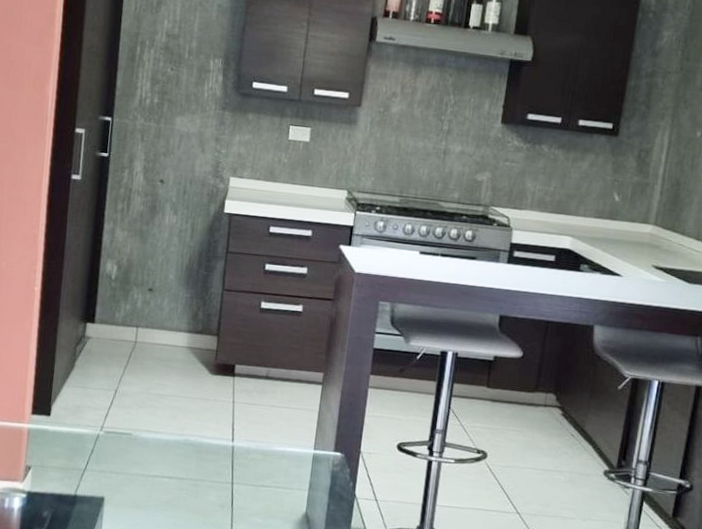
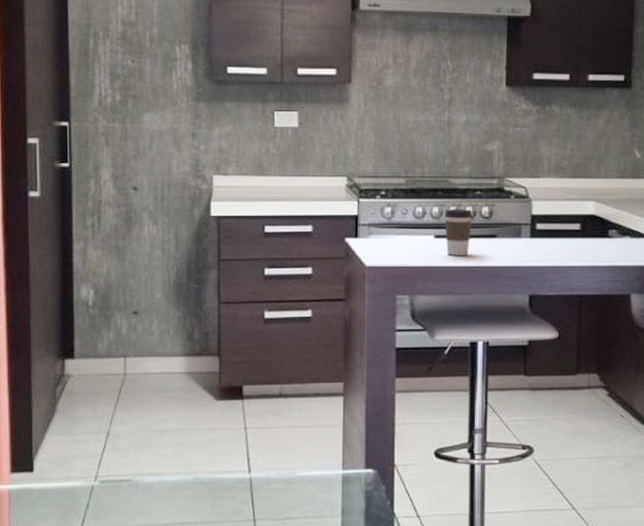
coffee cup: none [429,229,457,273] -> present [444,209,472,255]

